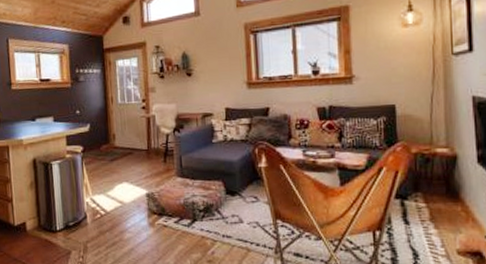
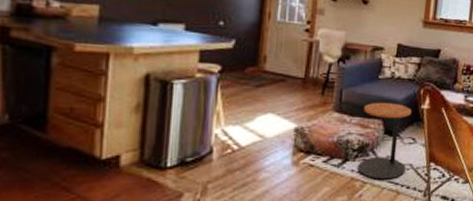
side table: none [203,164,253,238] -> present [357,102,412,180]

